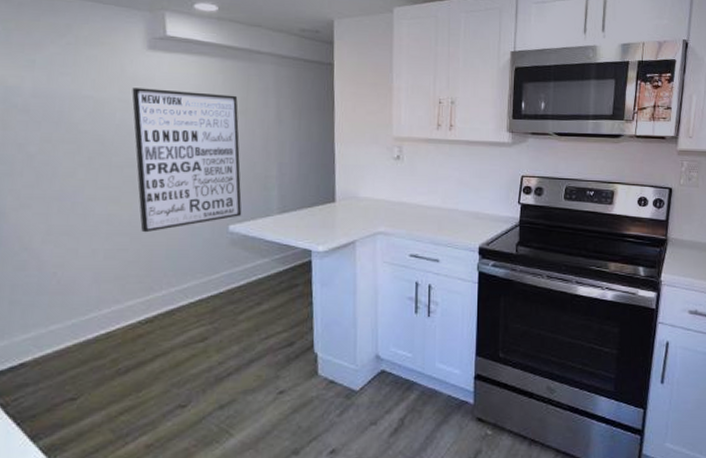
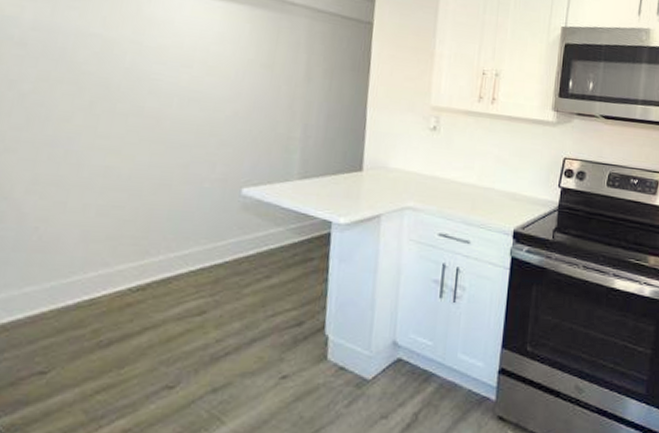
wall art: present [132,88,242,233] -> none [142,29,265,190]

